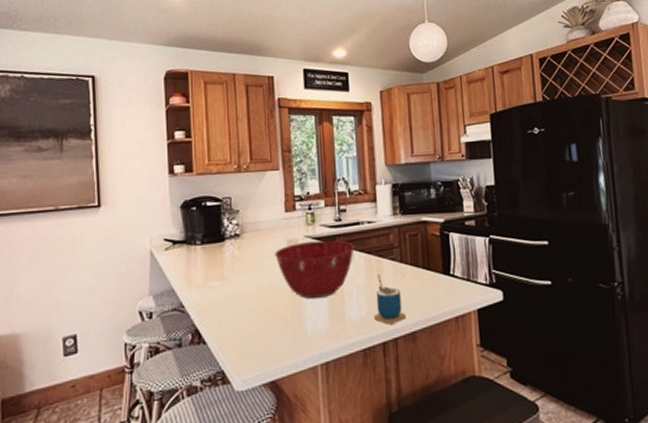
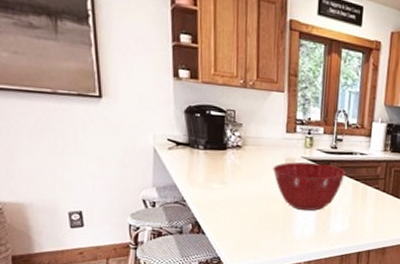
cup: present [374,274,406,325] -> none [353,199,380,240]

